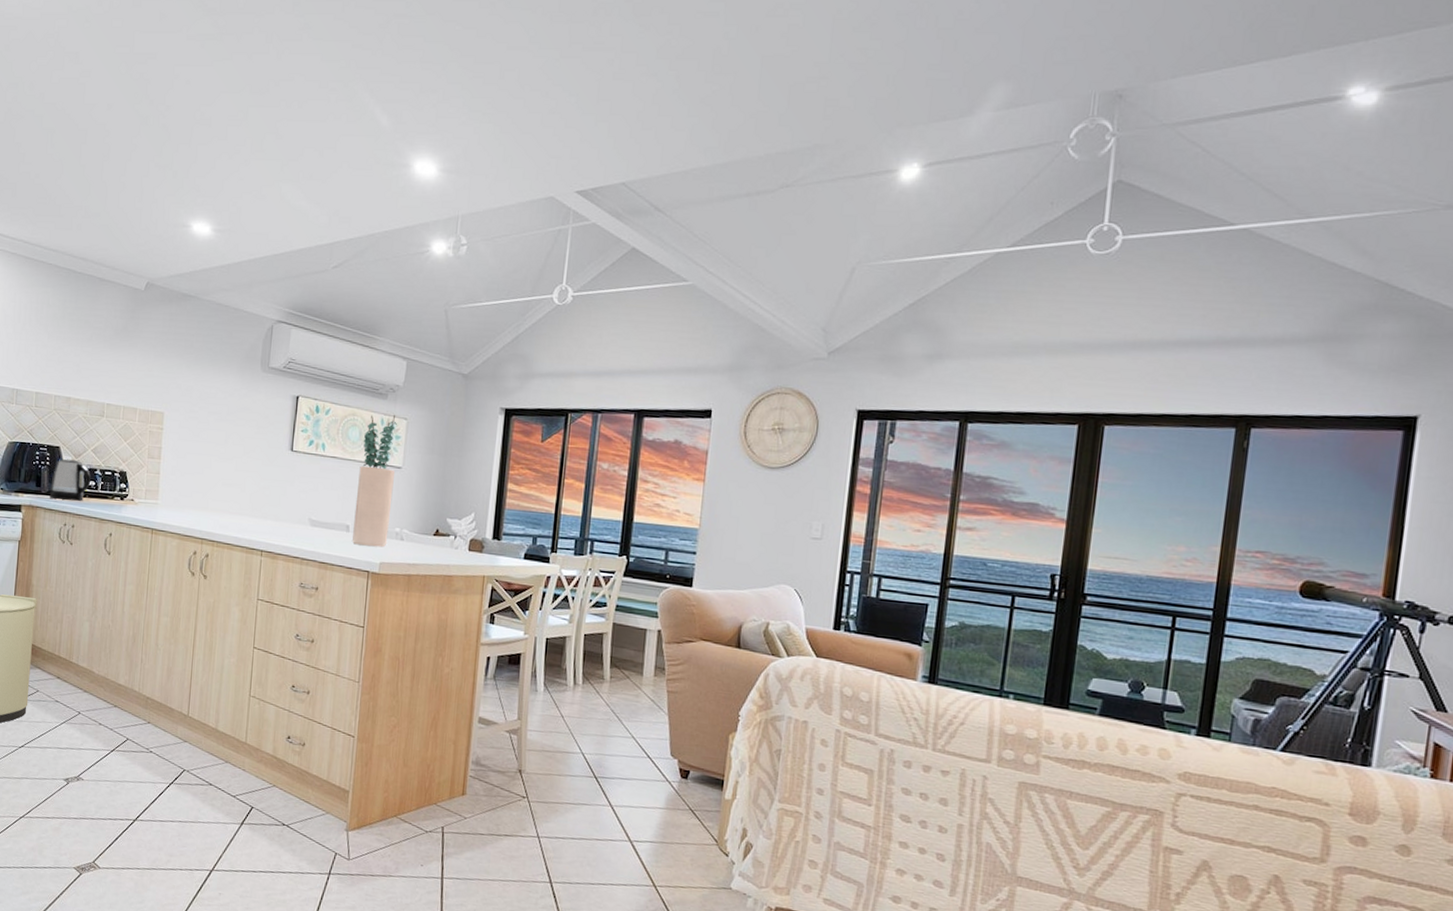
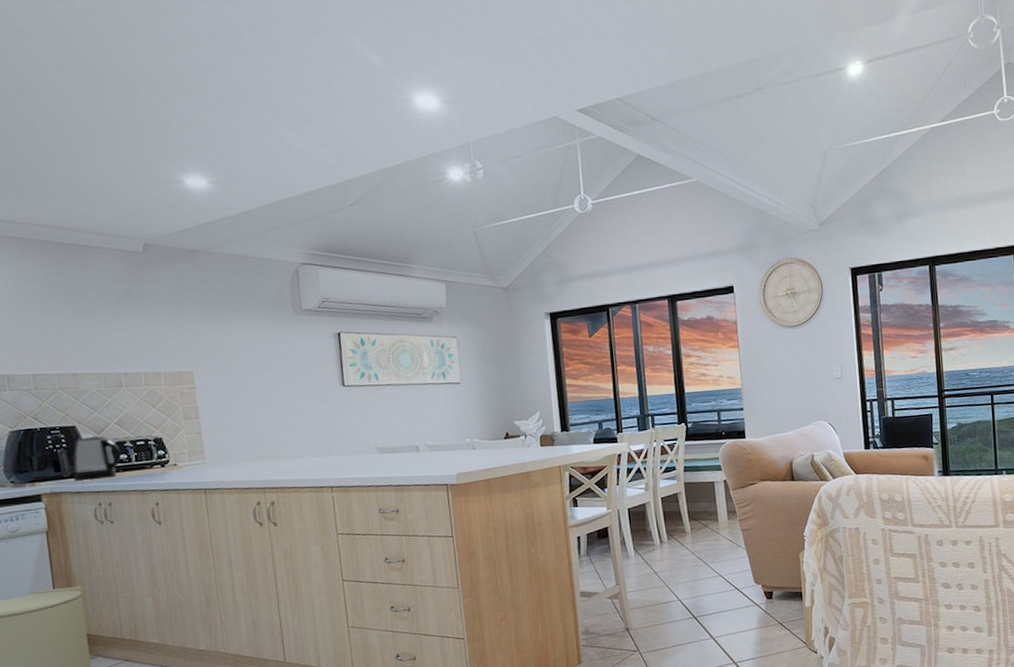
vase: present [352,414,397,548] -> none [416,334,460,463]

